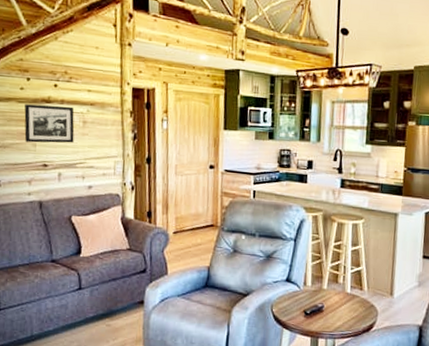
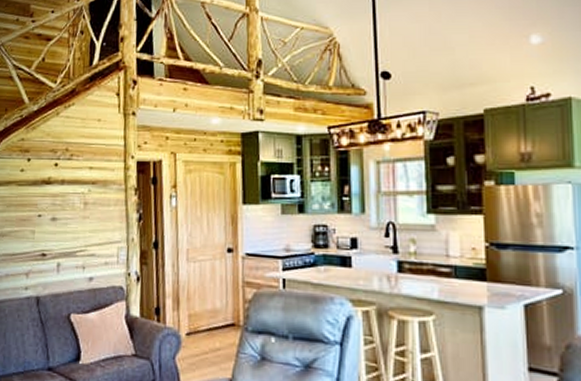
picture frame: present [24,104,75,143] -> none [23,186,75,230]

